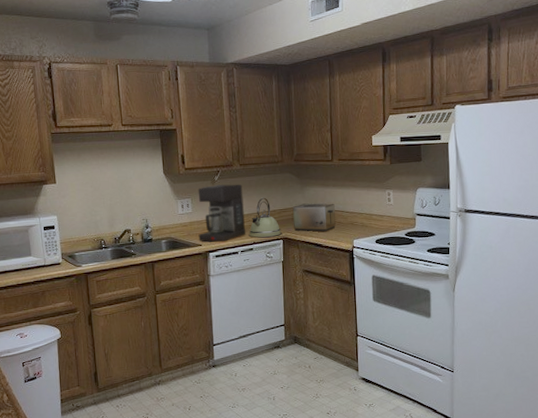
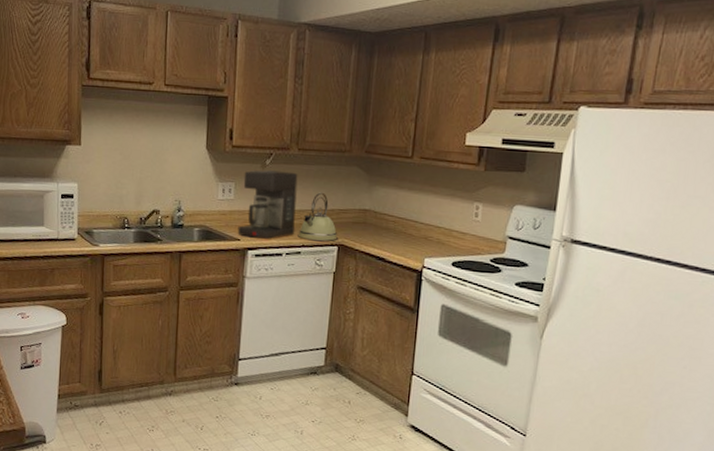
toaster: present [292,203,336,233] -> none [352,206,407,244]

